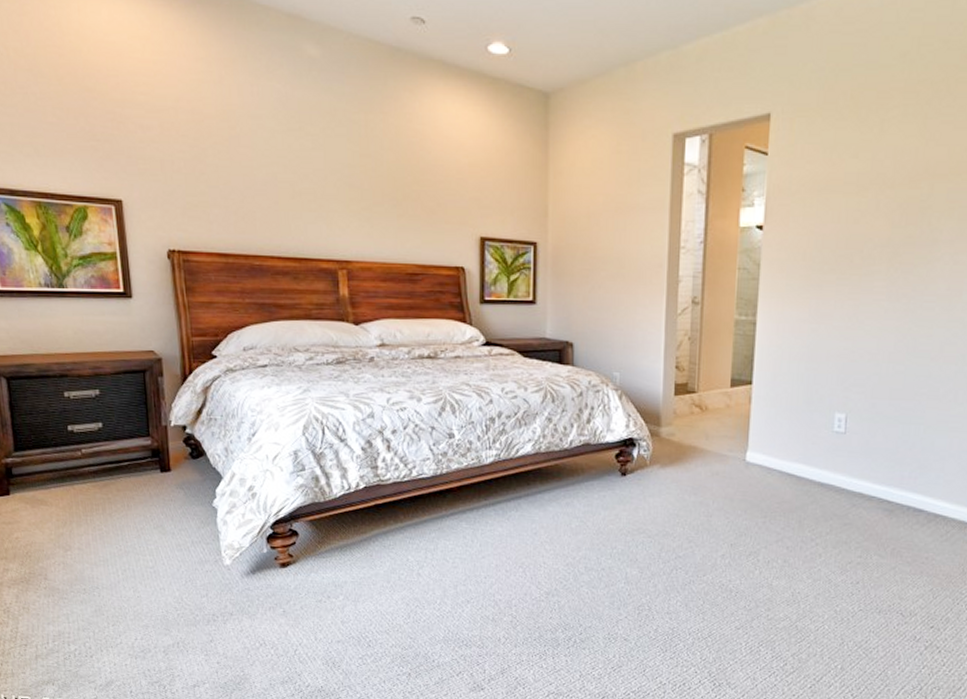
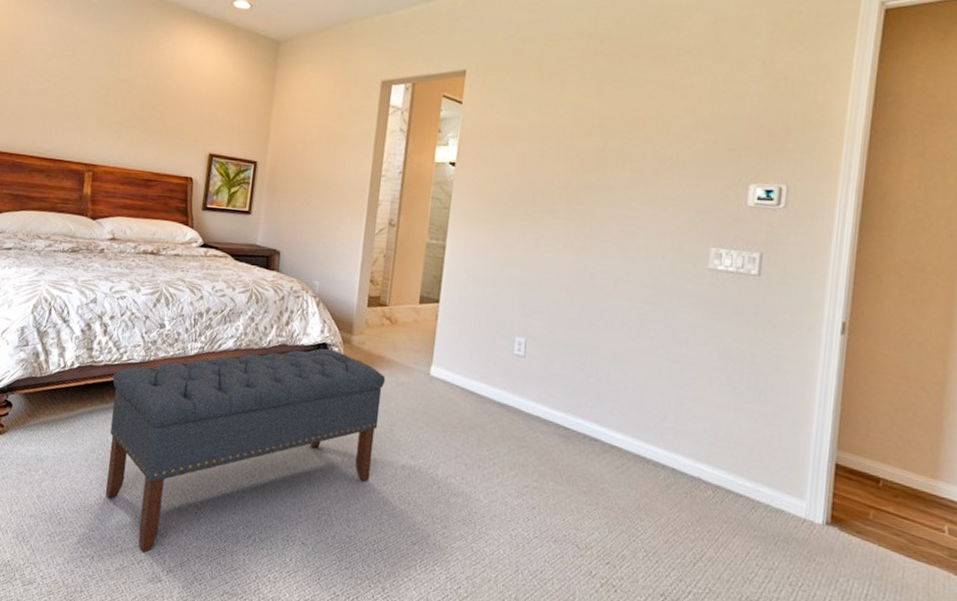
bench: none [405,443,699,665] -> present [105,348,386,553]

